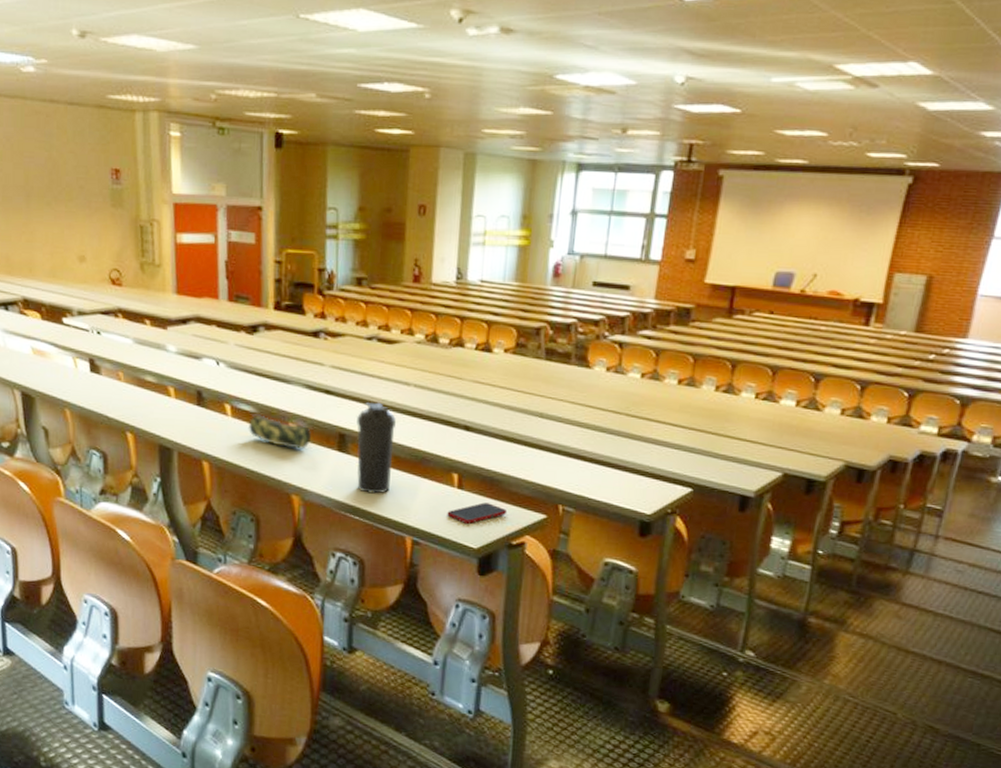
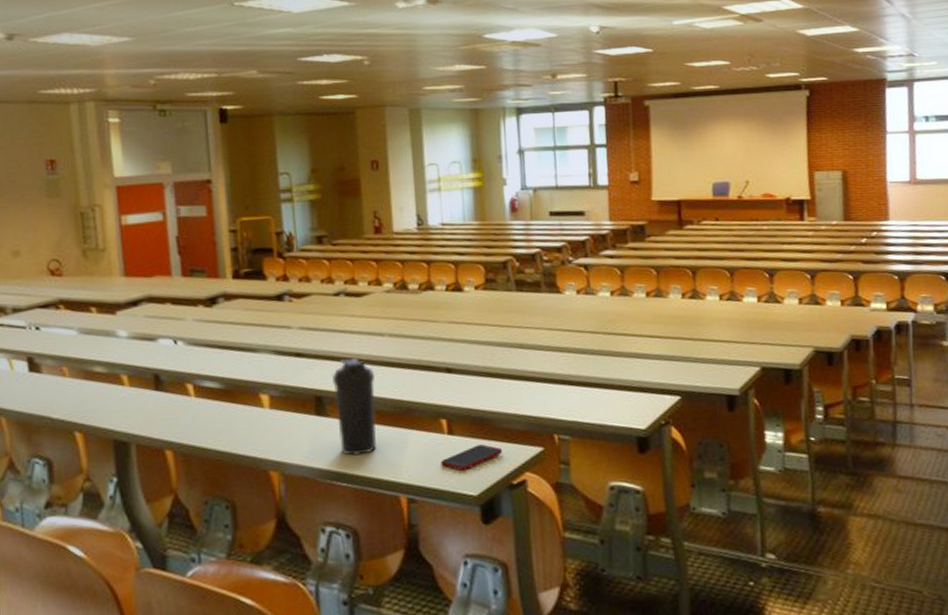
pencil case: present [248,414,311,449] -> none [214,389,285,421]

